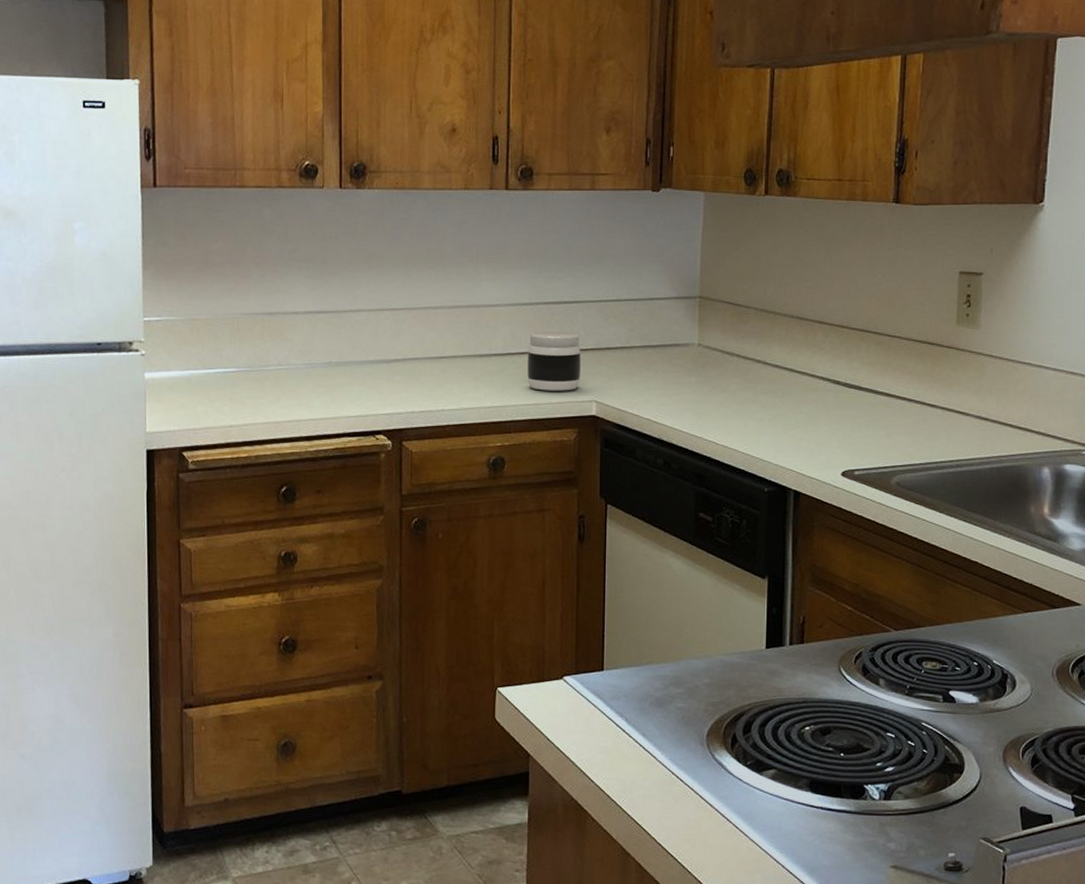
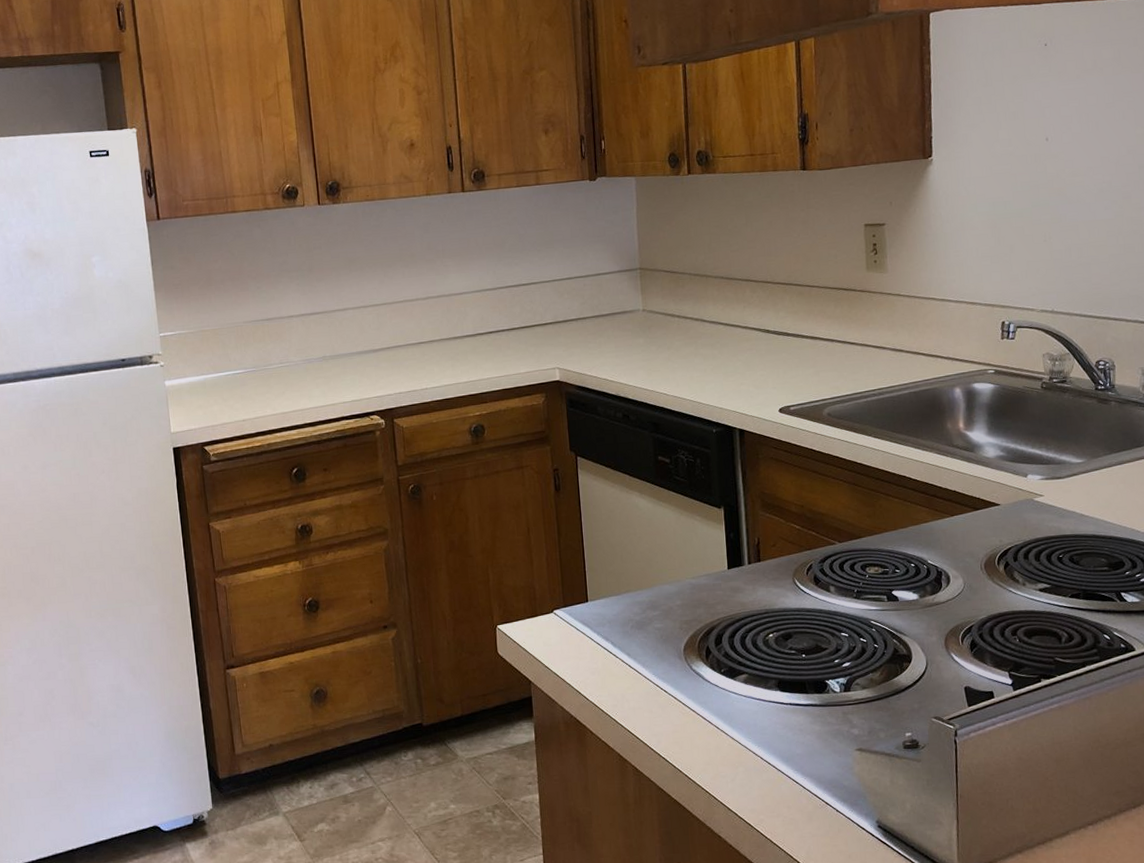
jar: present [527,331,581,391] -> none [495,310,543,364]

